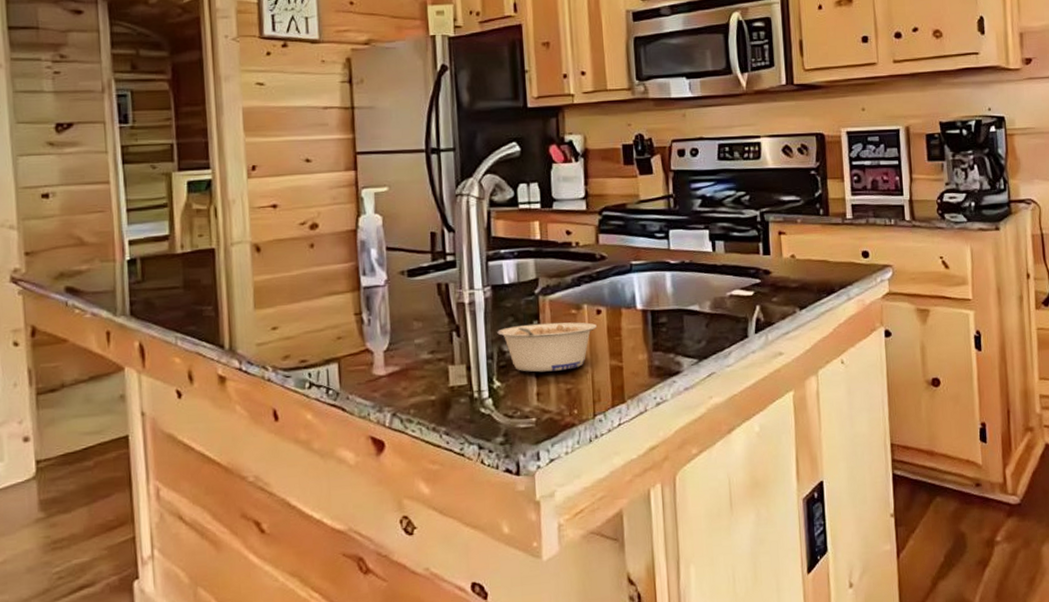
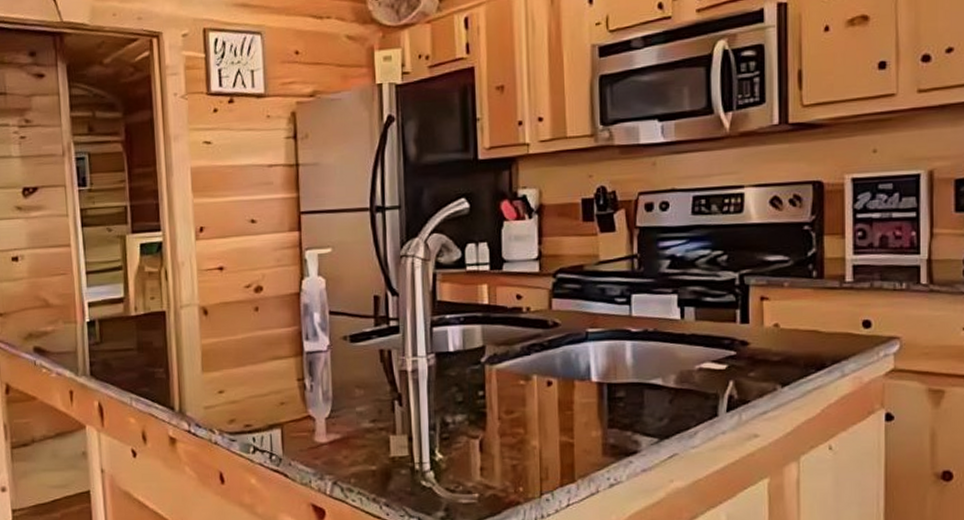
legume: present [497,322,597,372] -> none [440,393,546,446]

